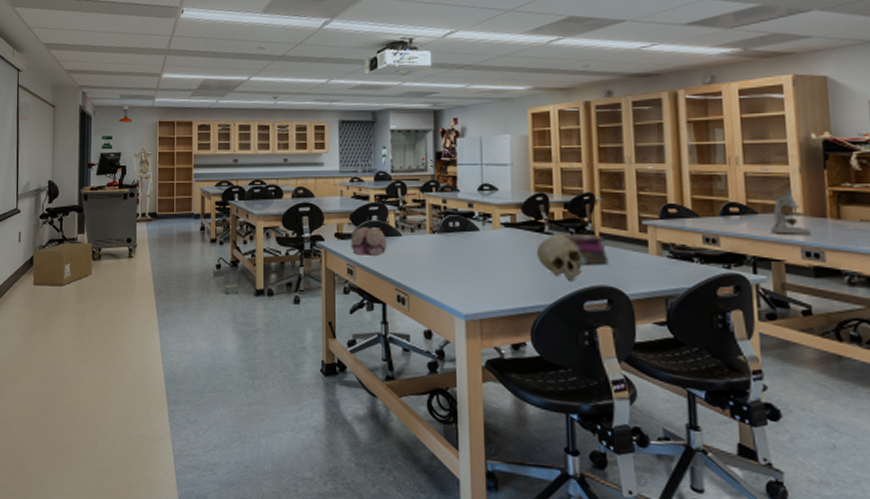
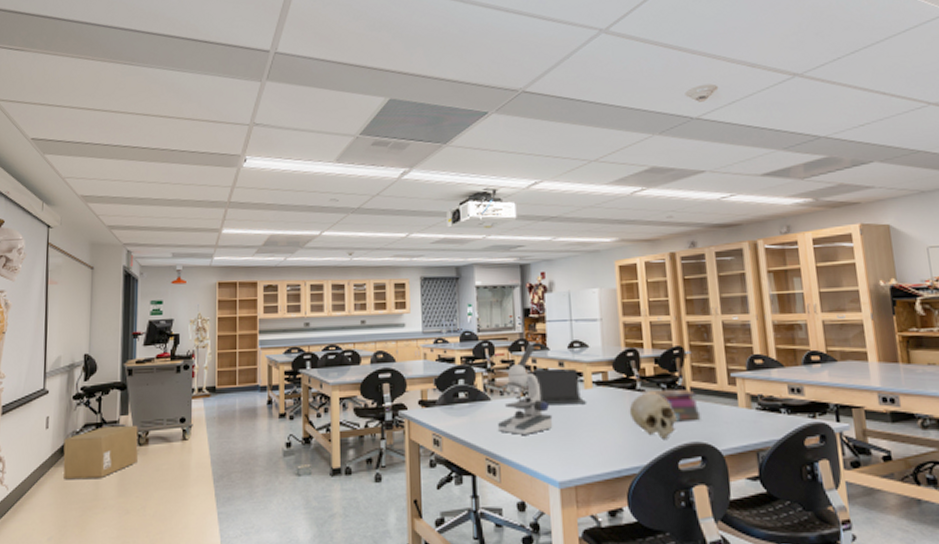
brain model: present [350,227,387,256] -> none [436,392,476,424]
microscope: none [408,185,461,270] -> present [498,343,553,436]
laptop: none [444,210,495,244] -> present [534,369,587,406]
microscope: present [771,187,812,235] -> none [849,334,887,381]

